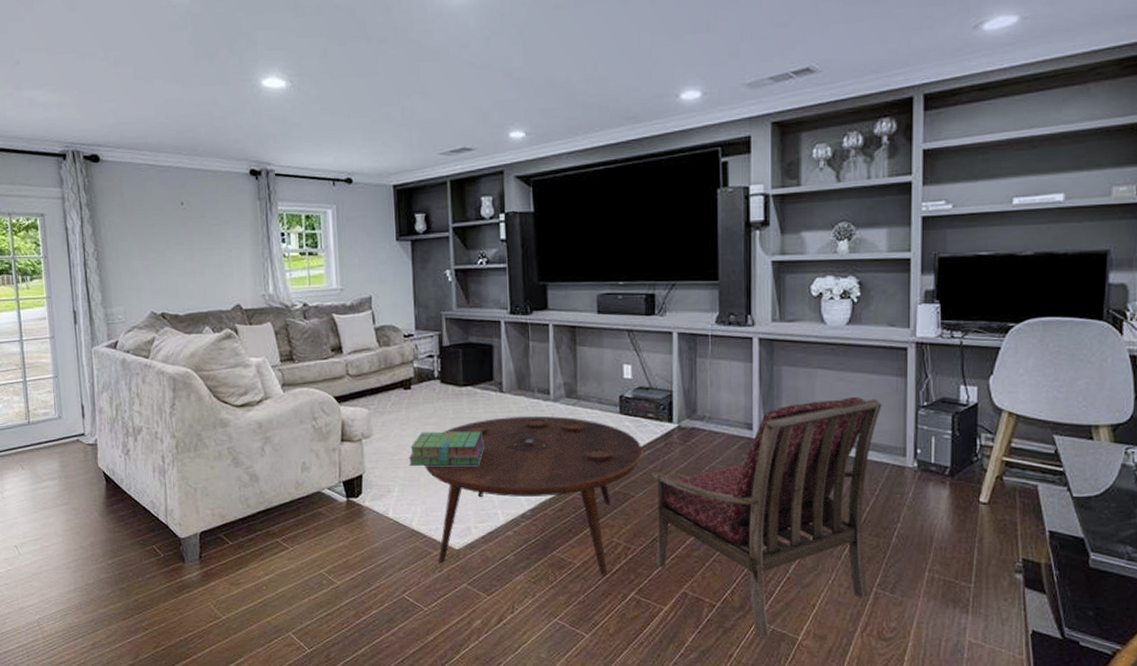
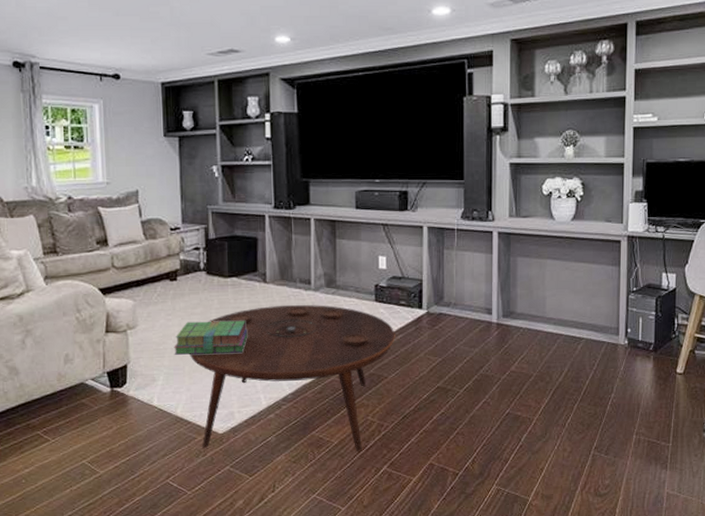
armchair: present [652,396,882,638] -> none [404,283,600,501]

